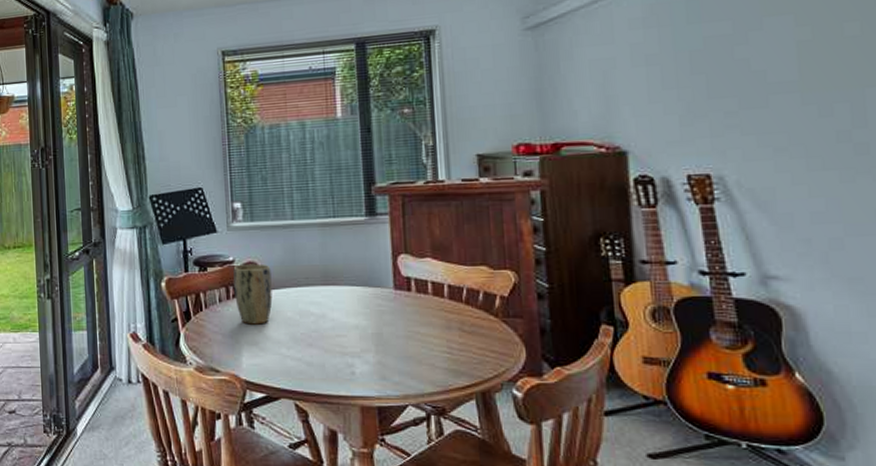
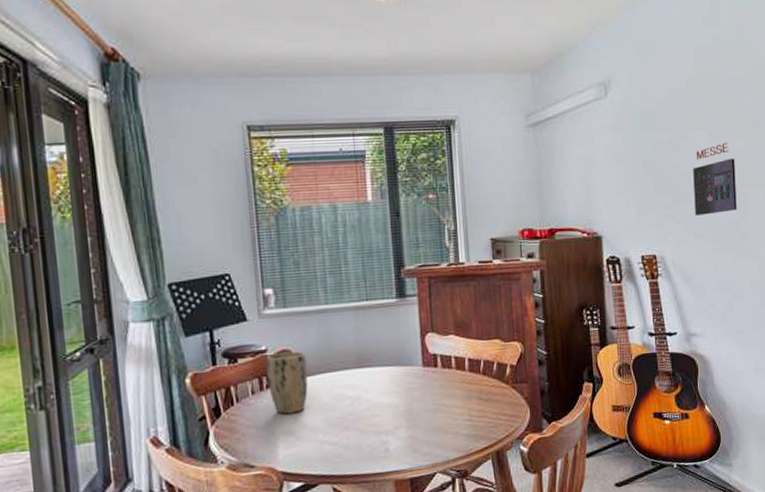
album cover: none [770,27,849,124] -> present [693,142,737,216]

